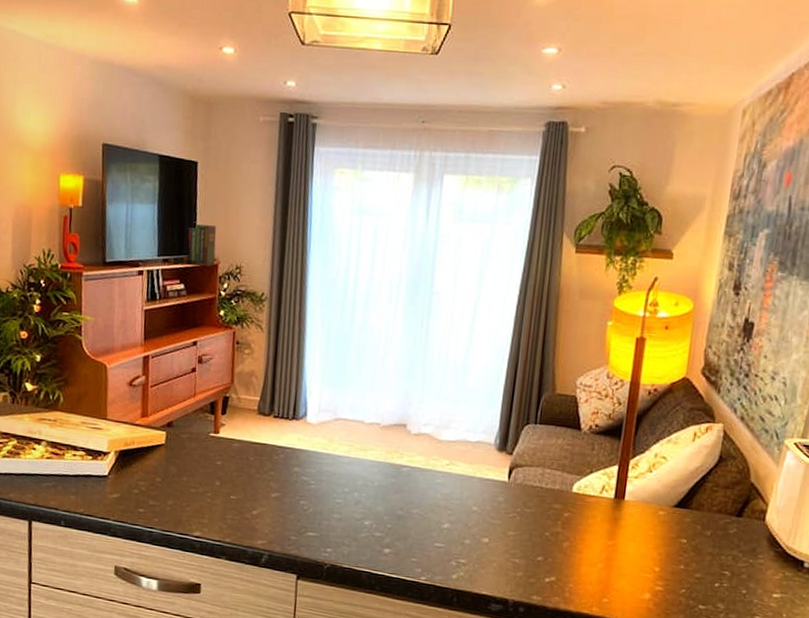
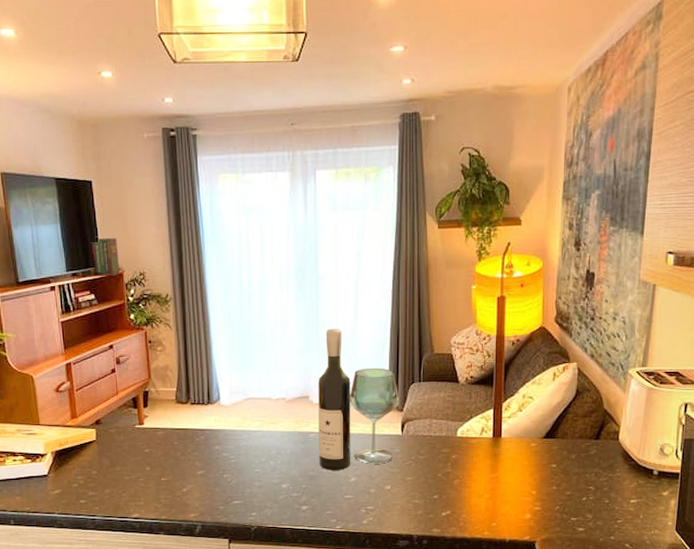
bottle: none [409,351,456,513] -> present [318,328,351,470]
wine glass: none [450,400,511,512] -> present [350,368,400,464]

